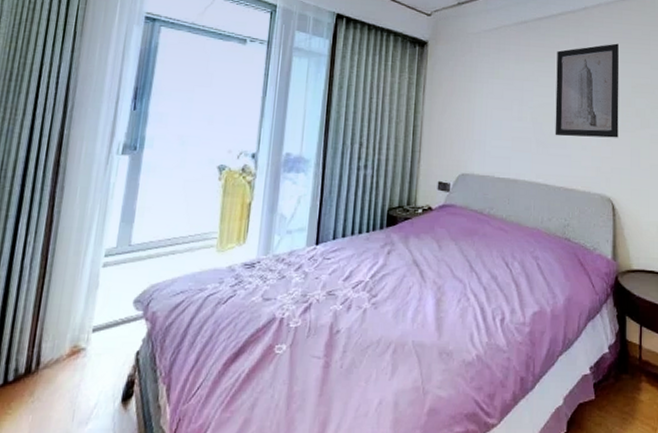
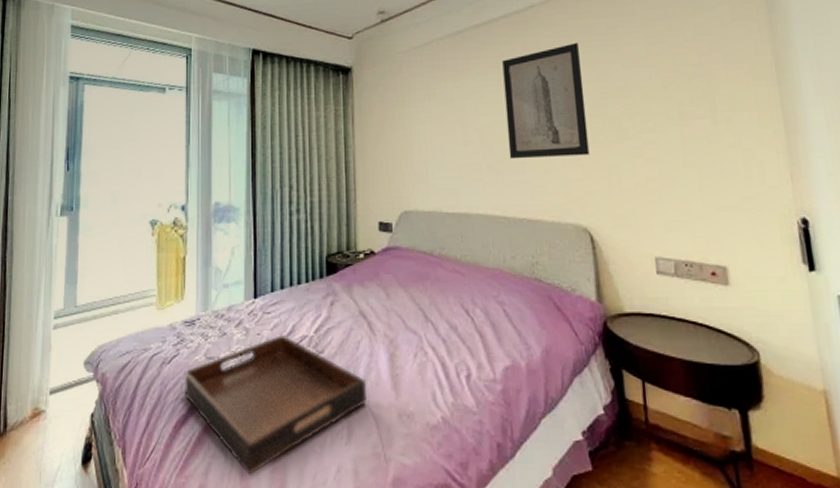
serving tray: none [237,278,413,409] -> present [184,334,366,475]

